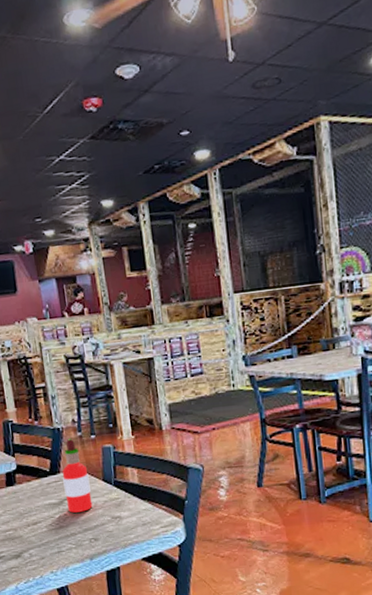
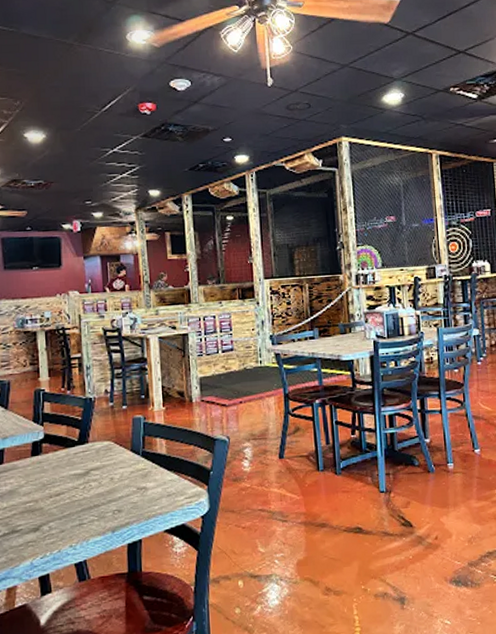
hot sauce: present [62,439,93,513] -> none [90,409,119,484]

